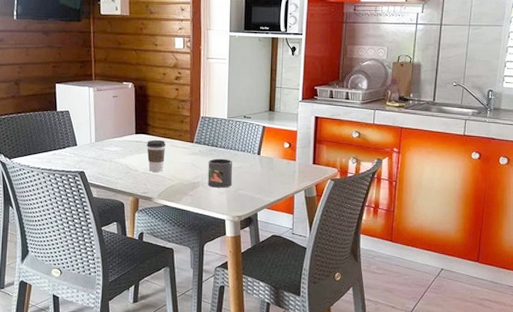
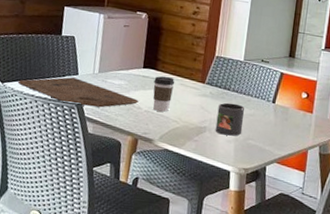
cutting board: none [23,149,135,174] -> present [17,77,139,108]

